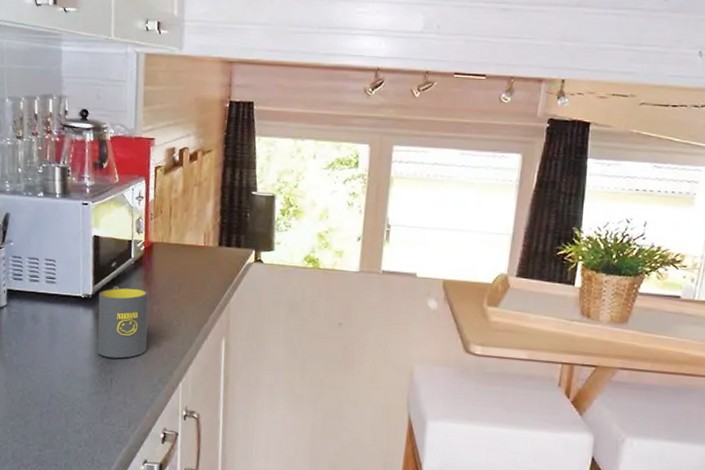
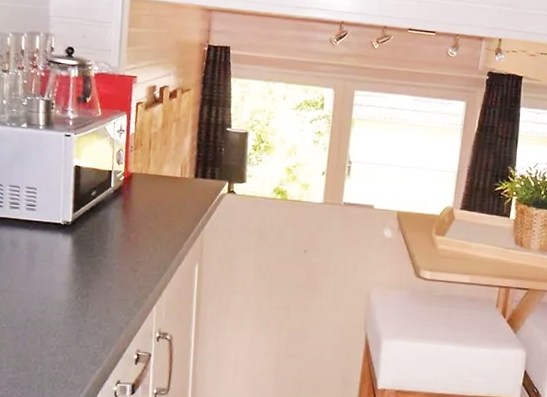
mug: present [97,285,149,359] -> none [75,213,127,283]

